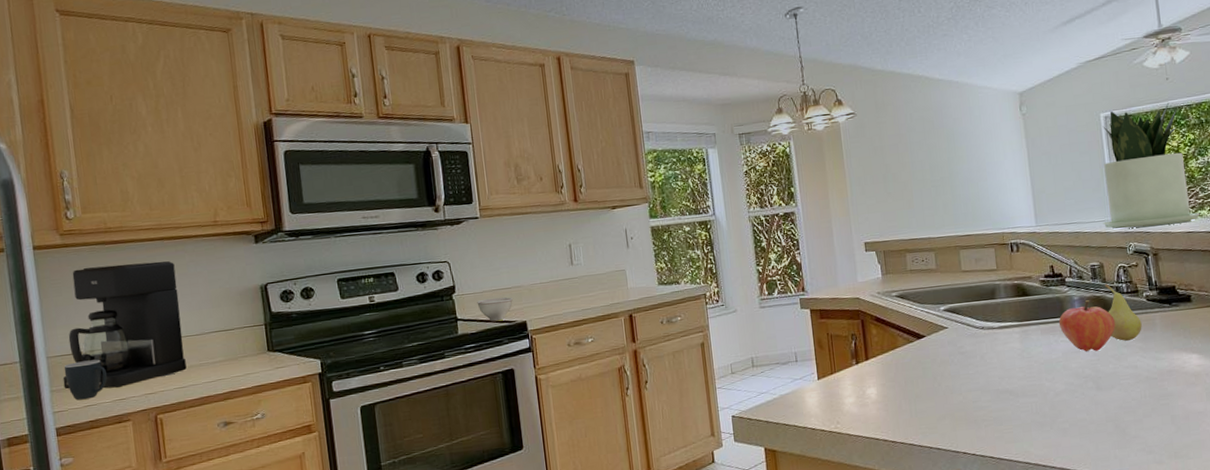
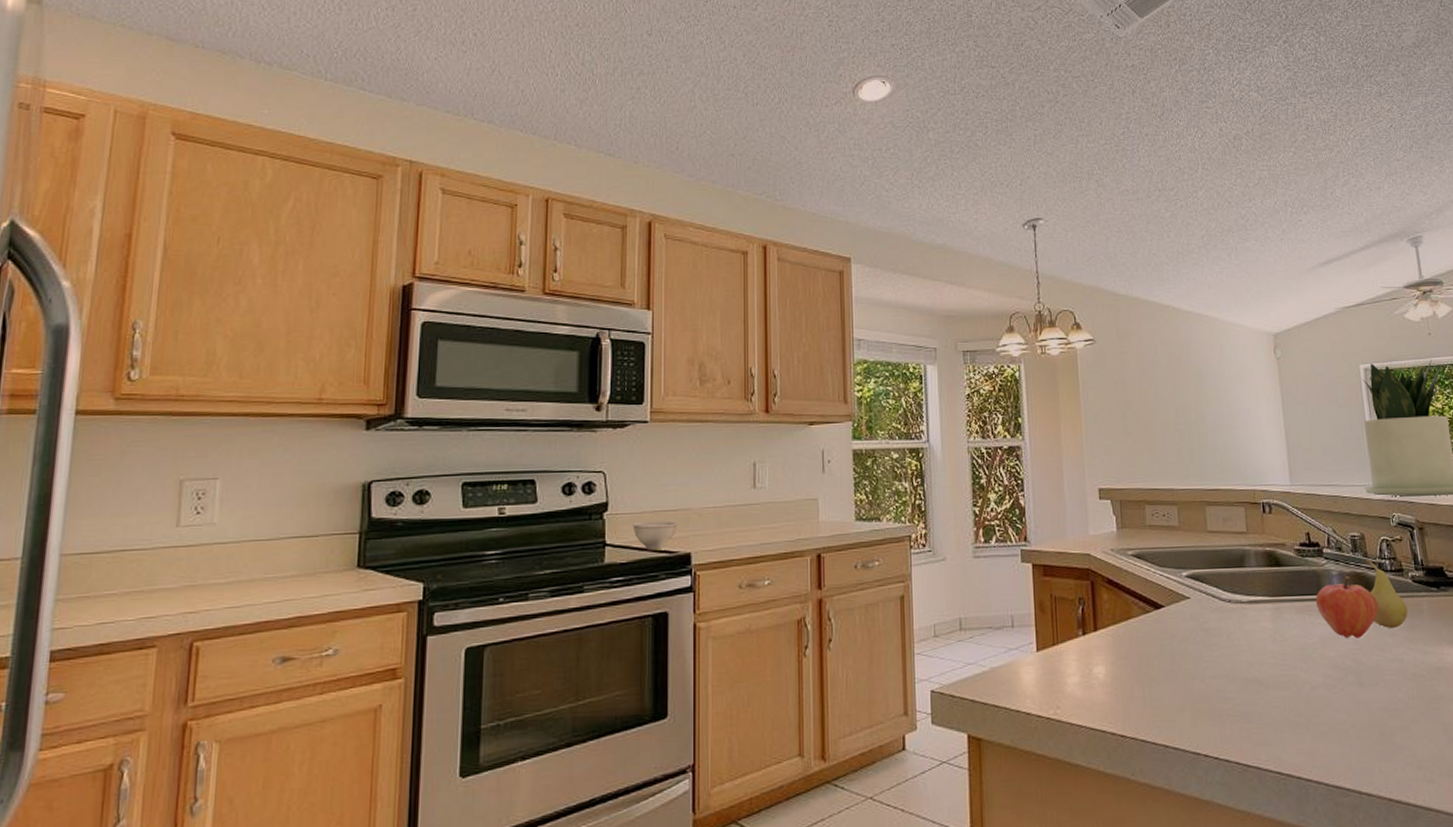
coffee maker: present [63,261,187,390] -> none [74,442,257,603]
mug: present [63,359,108,401] -> none [79,562,138,615]

